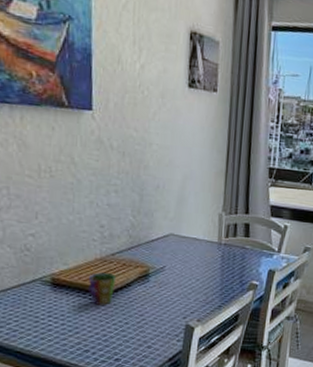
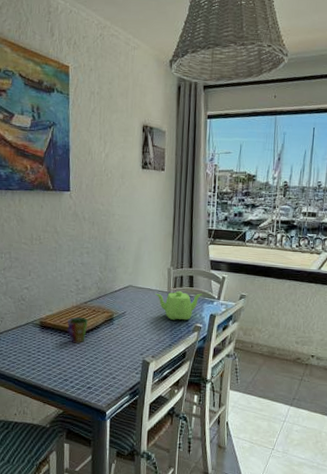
teapot: none [202,241,260,277] -> present [155,291,202,321]

